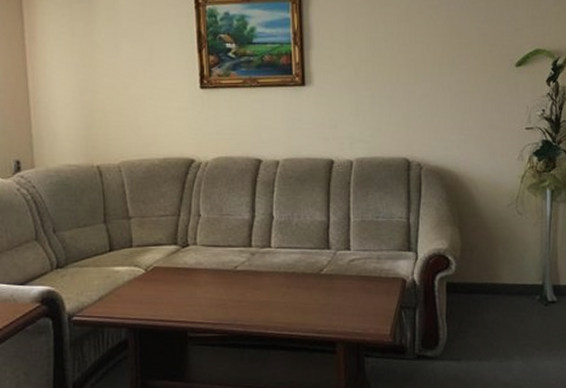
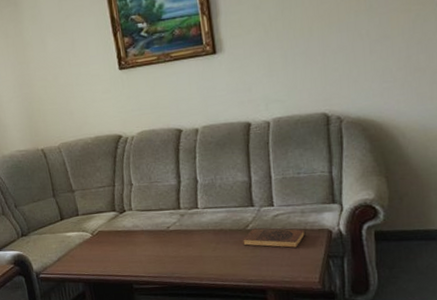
book: none [316,272,380,296] -> present [243,227,306,248]

